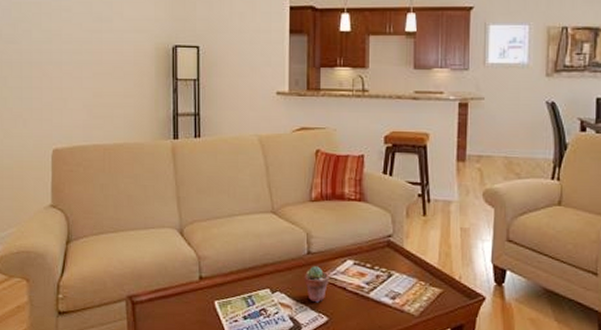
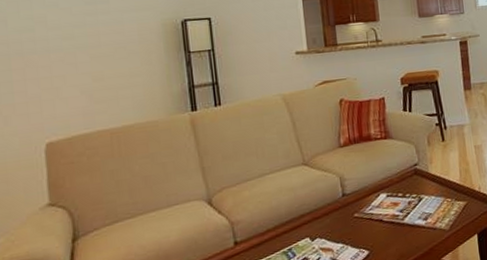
potted succulent: present [304,266,329,303] -> none [341,205,366,240]

